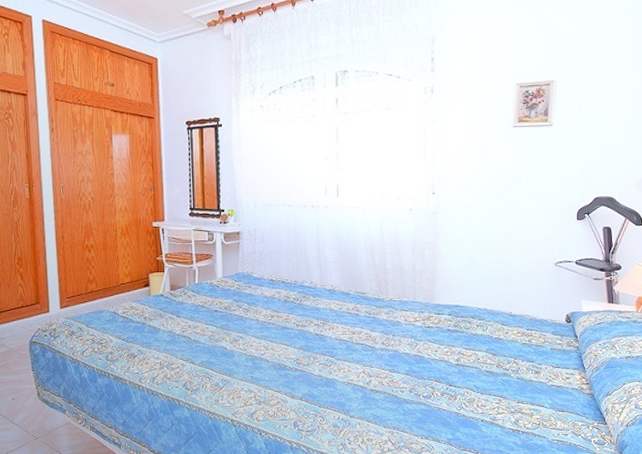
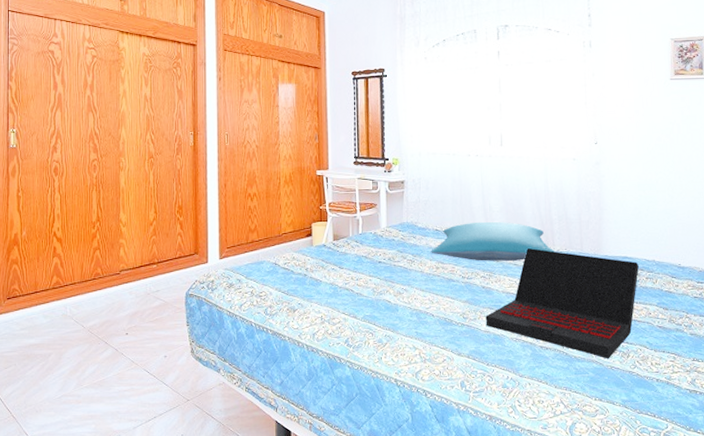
pillow: none [266,272,389,310] -> present [431,222,556,261]
laptop: none [318,296,470,401] -> present [485,247,639,358]

